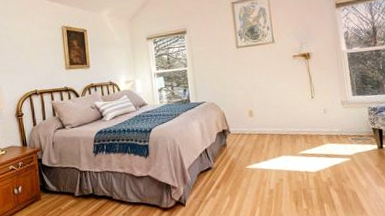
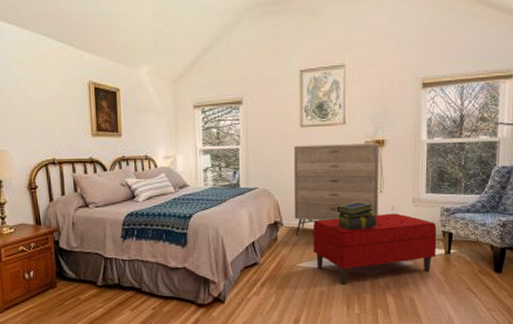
dresser: none [232,56,313,141] -> present [293,143,379,235]
bench: none [256,115,370,183] -> present [313,213,437,285]
stack of books: none [275,107,313,134] -> present [336,202,377,231]

